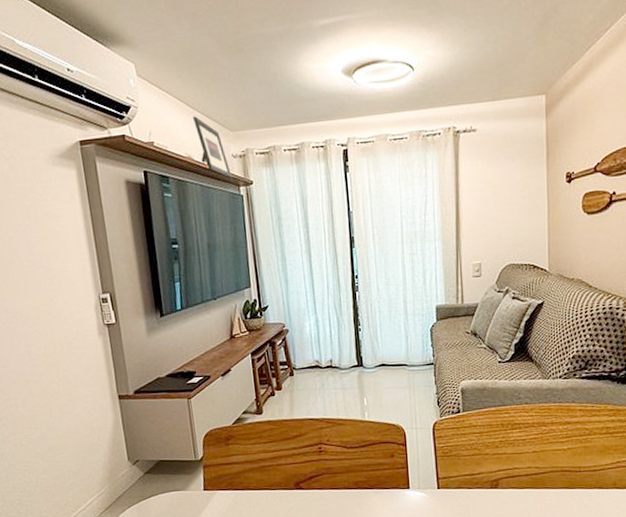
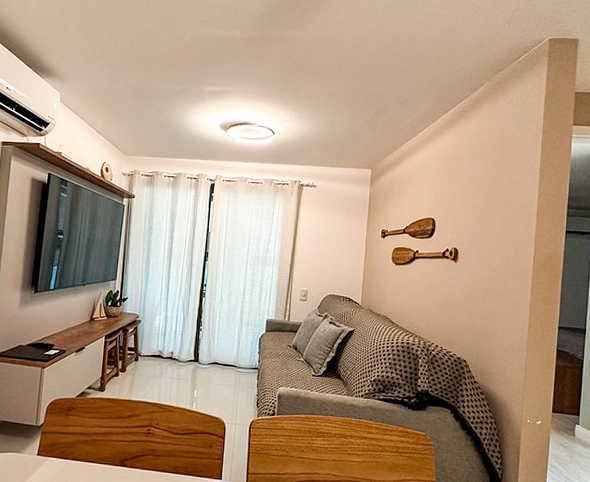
picture frame: present [193,116,233,180] -> none [97,139,120,192]

